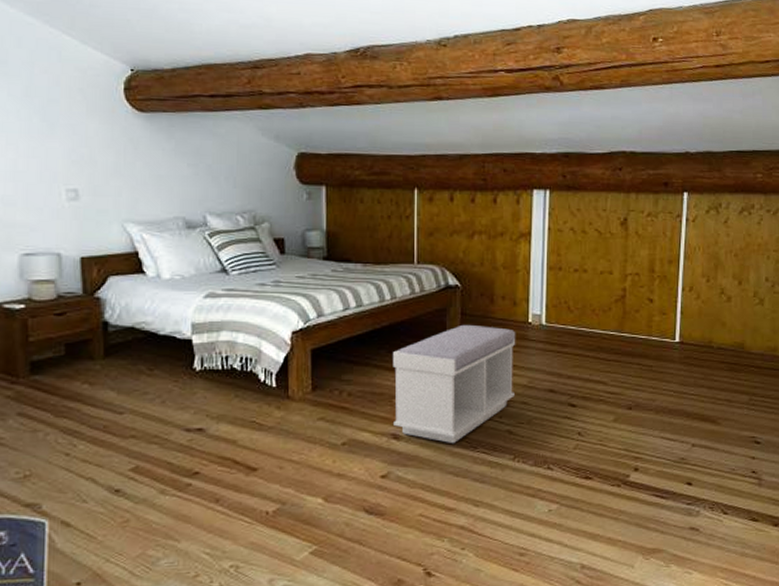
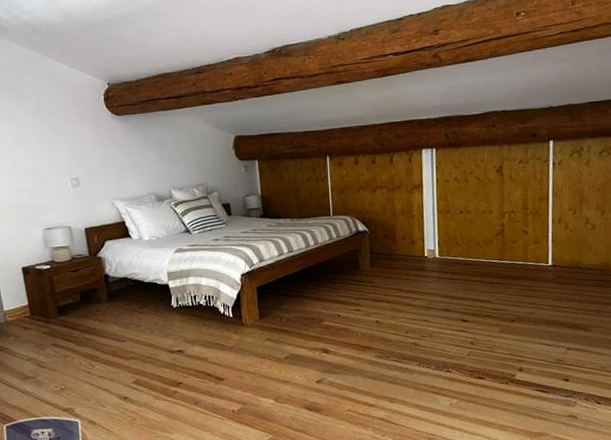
bench: present [393,324,515,443] -> none [319,261,417,354]

